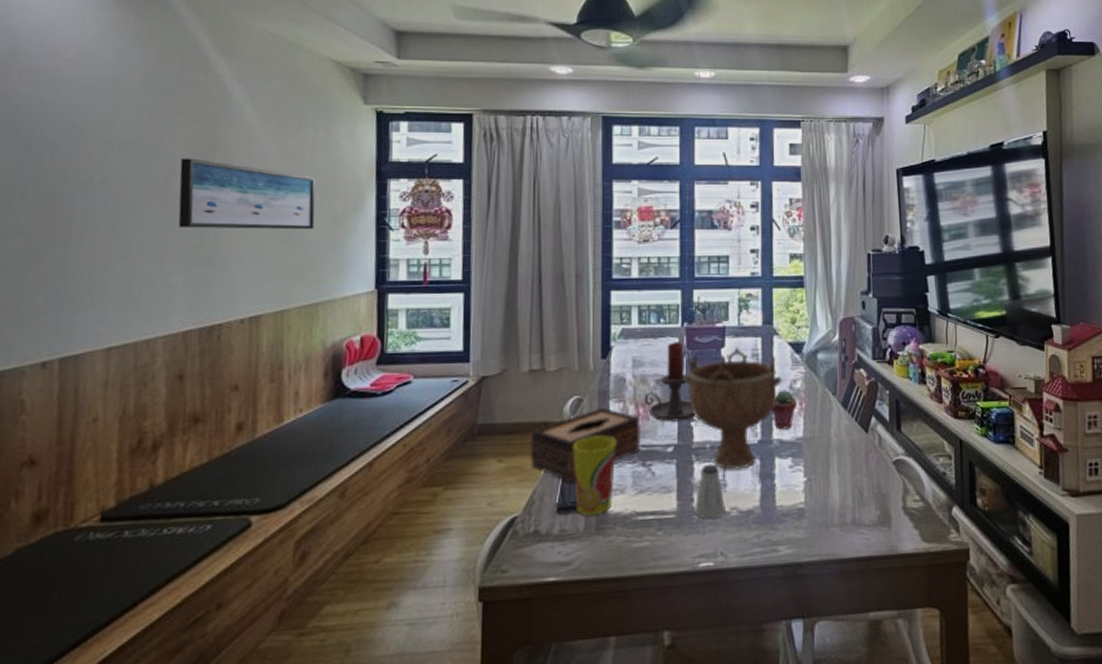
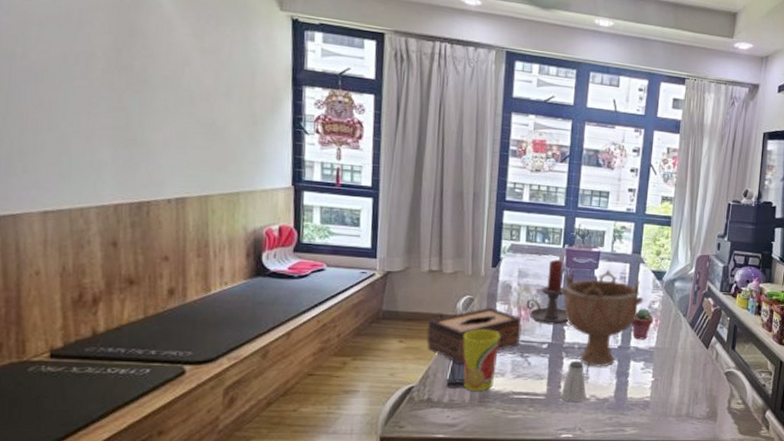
wall art: present [178,158,316,230] -> none [101,41,235,125]

